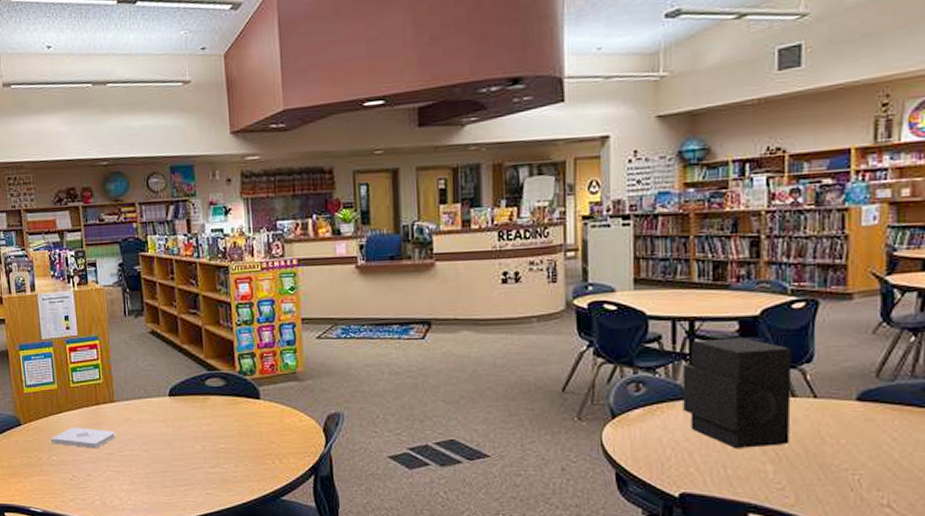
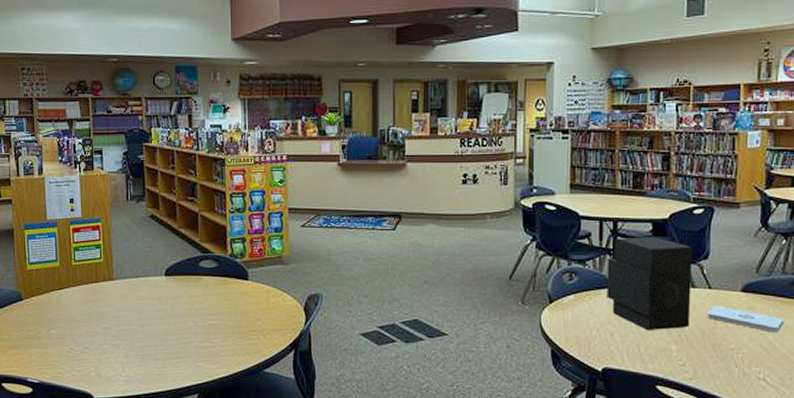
notepad: present [51,427,115,449] -> none [51,303,113,323]
notepad: none [812,417,915,450] -> present [707,305,785,333]

